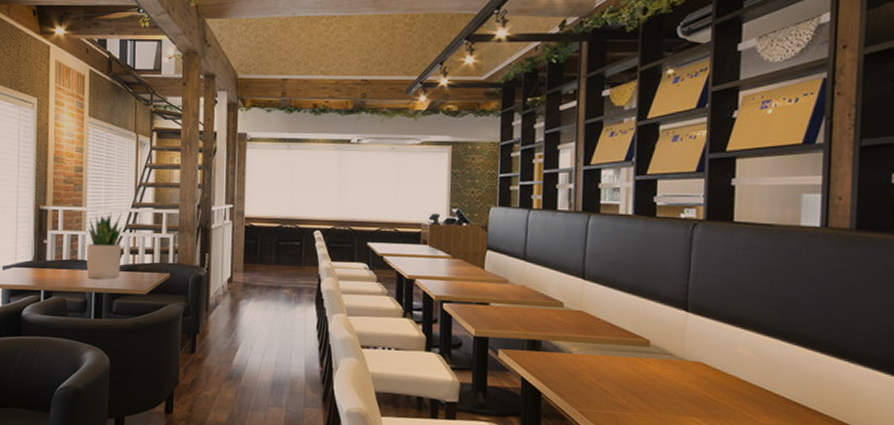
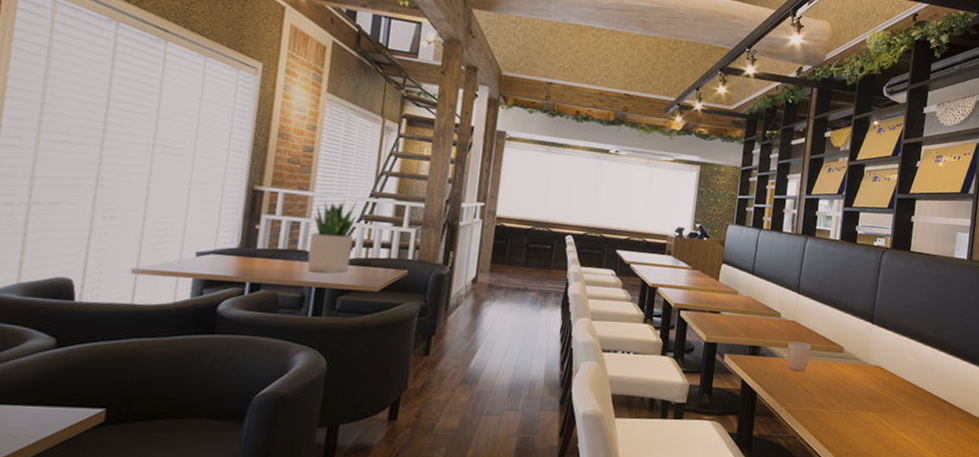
cup: none [575,334,606,369] -> present [787,341,812,372]

